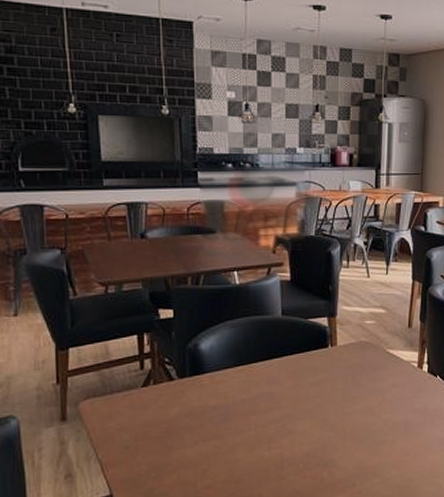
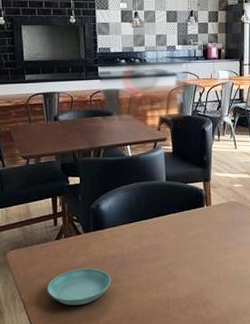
saucer: none [131,421,213,467] -> present [47,268,112,306]

